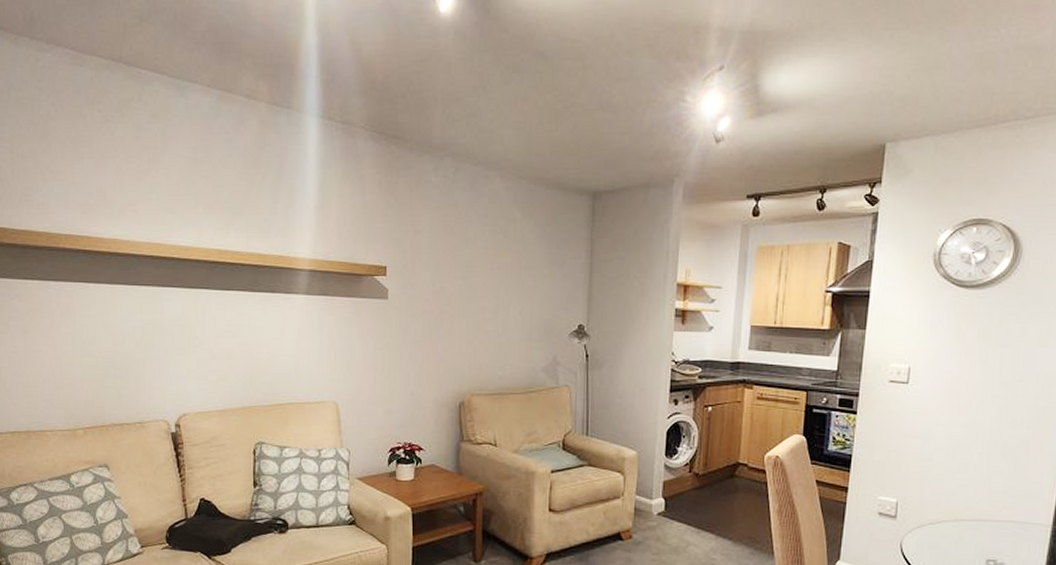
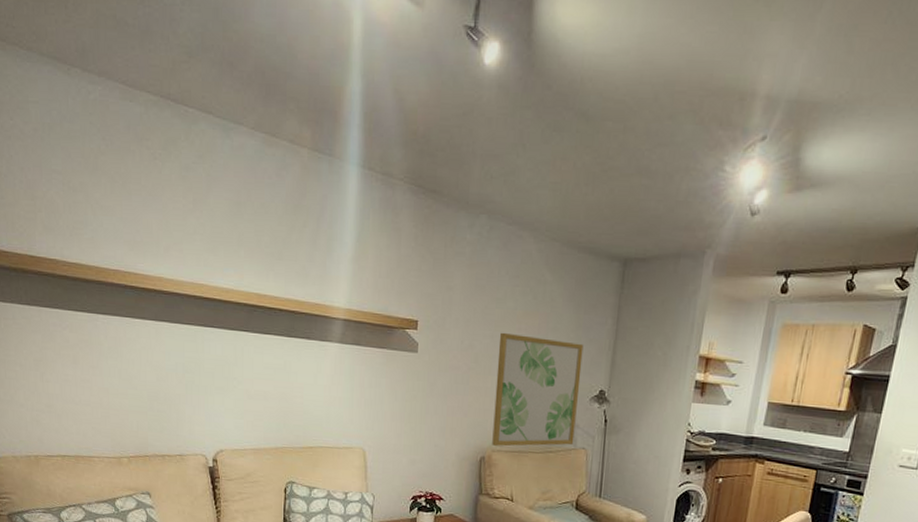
wall art: none [471,273,559,390] -> present [492,332,584,447]

